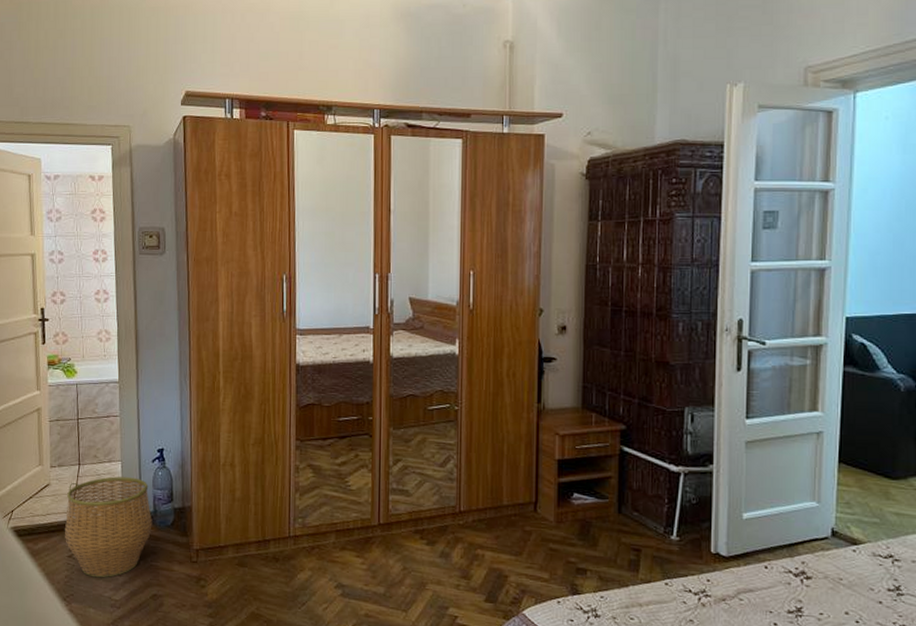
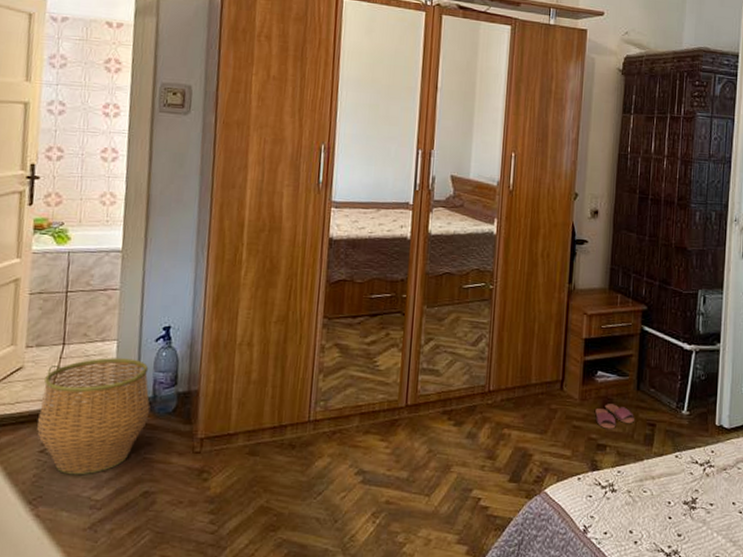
slippers: none [573,527,617,553] -> present [595,404,634,429]

